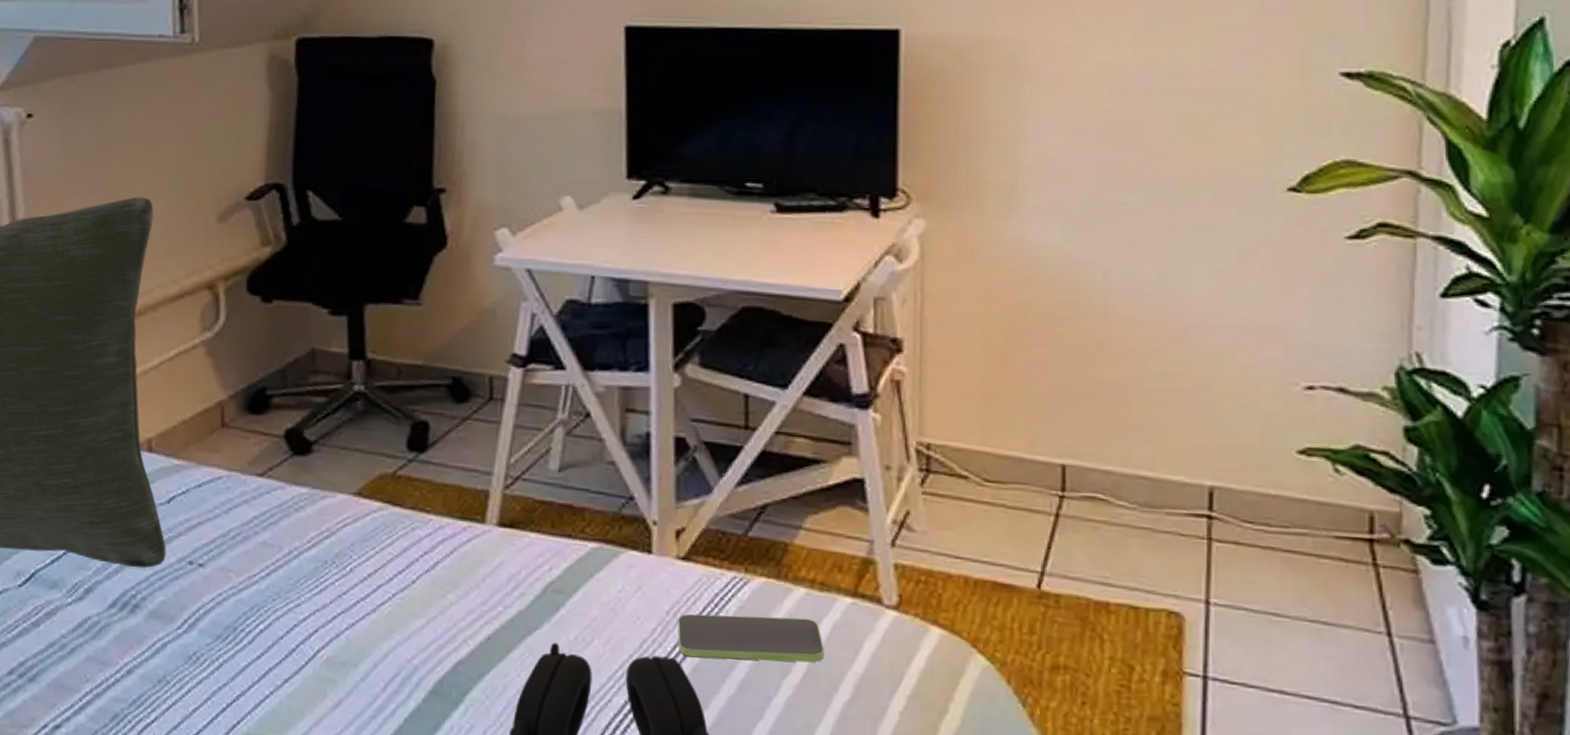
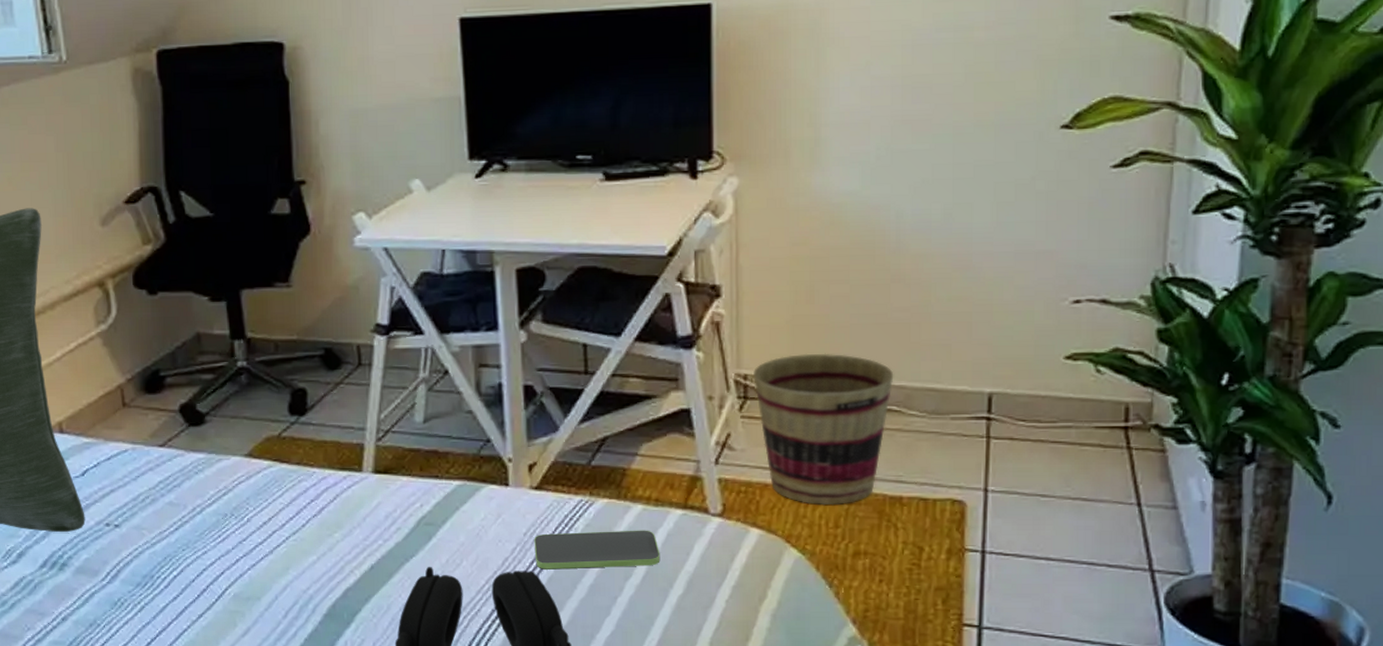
basket: none [936,424,1100,607] -> present [752,353,894,506]

